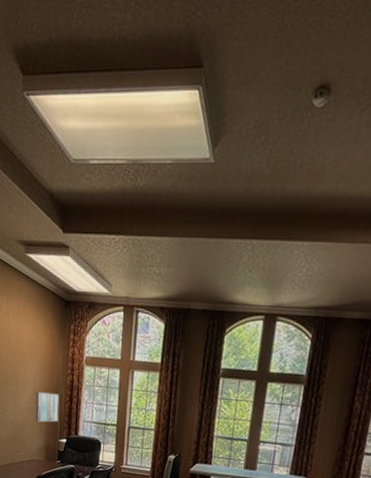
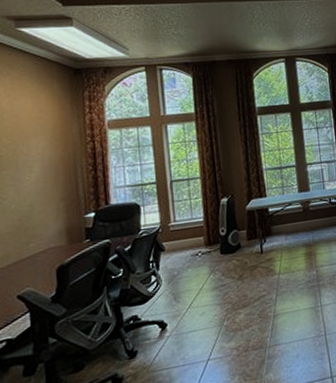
wall art: present [35,392,60,423] -> none [45,165,81,203]

